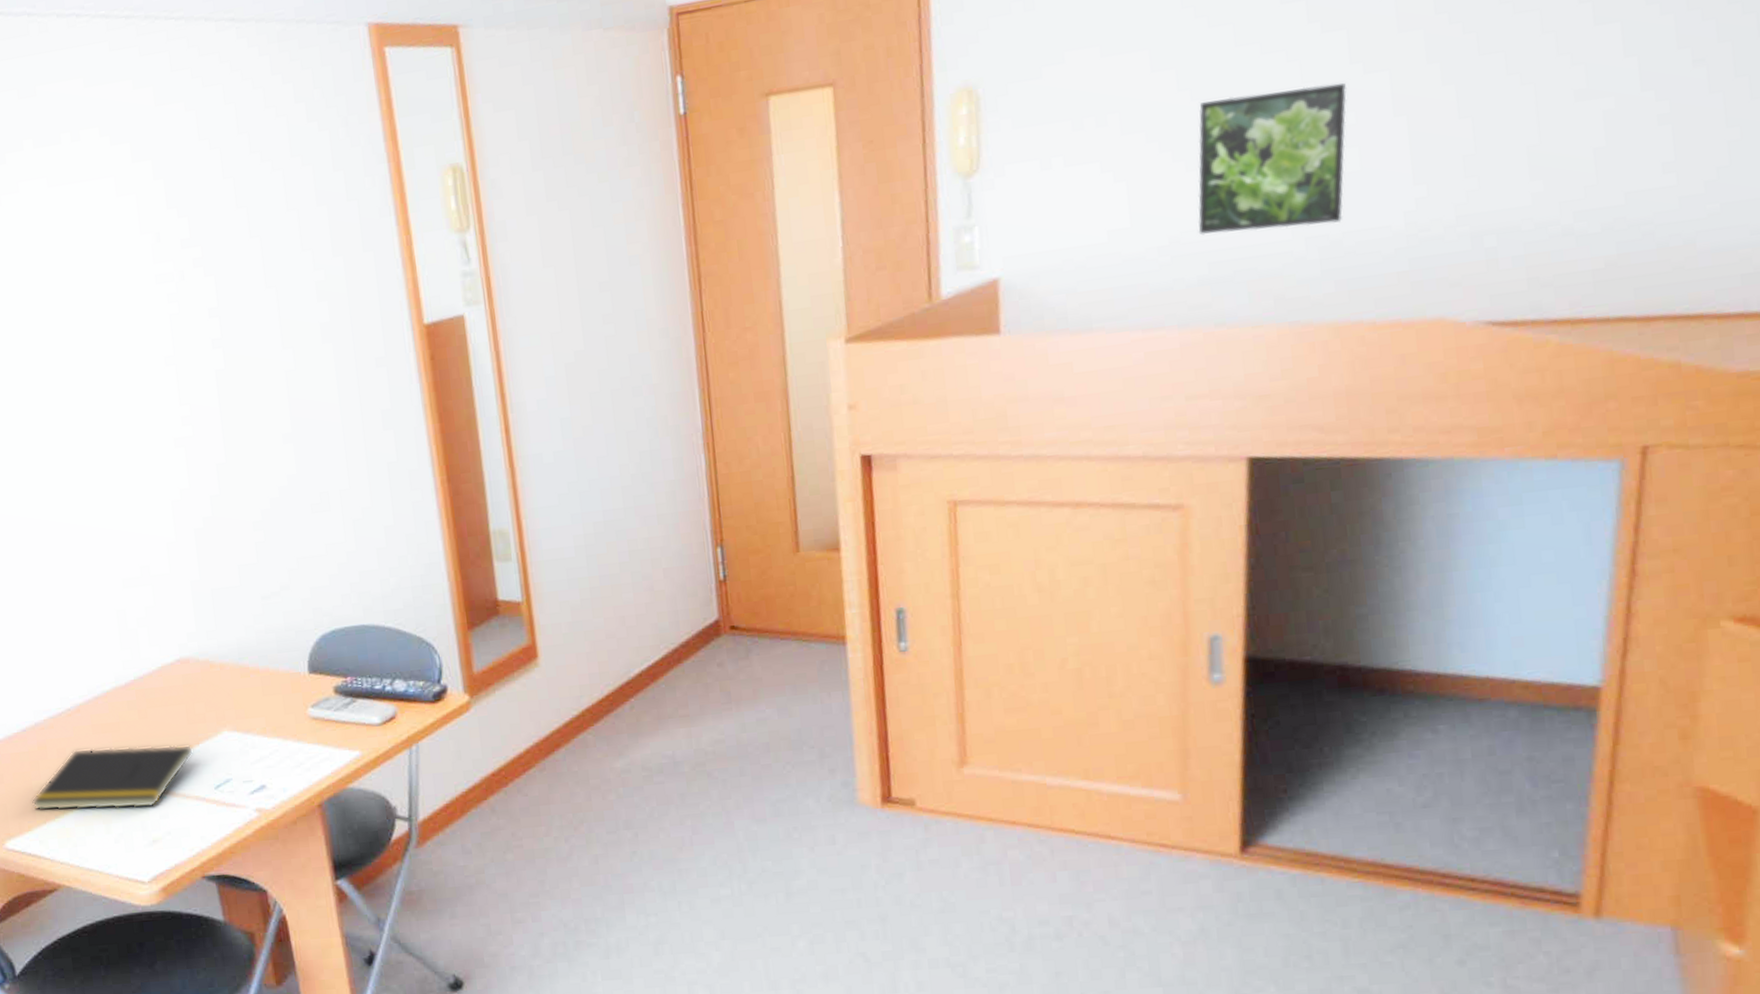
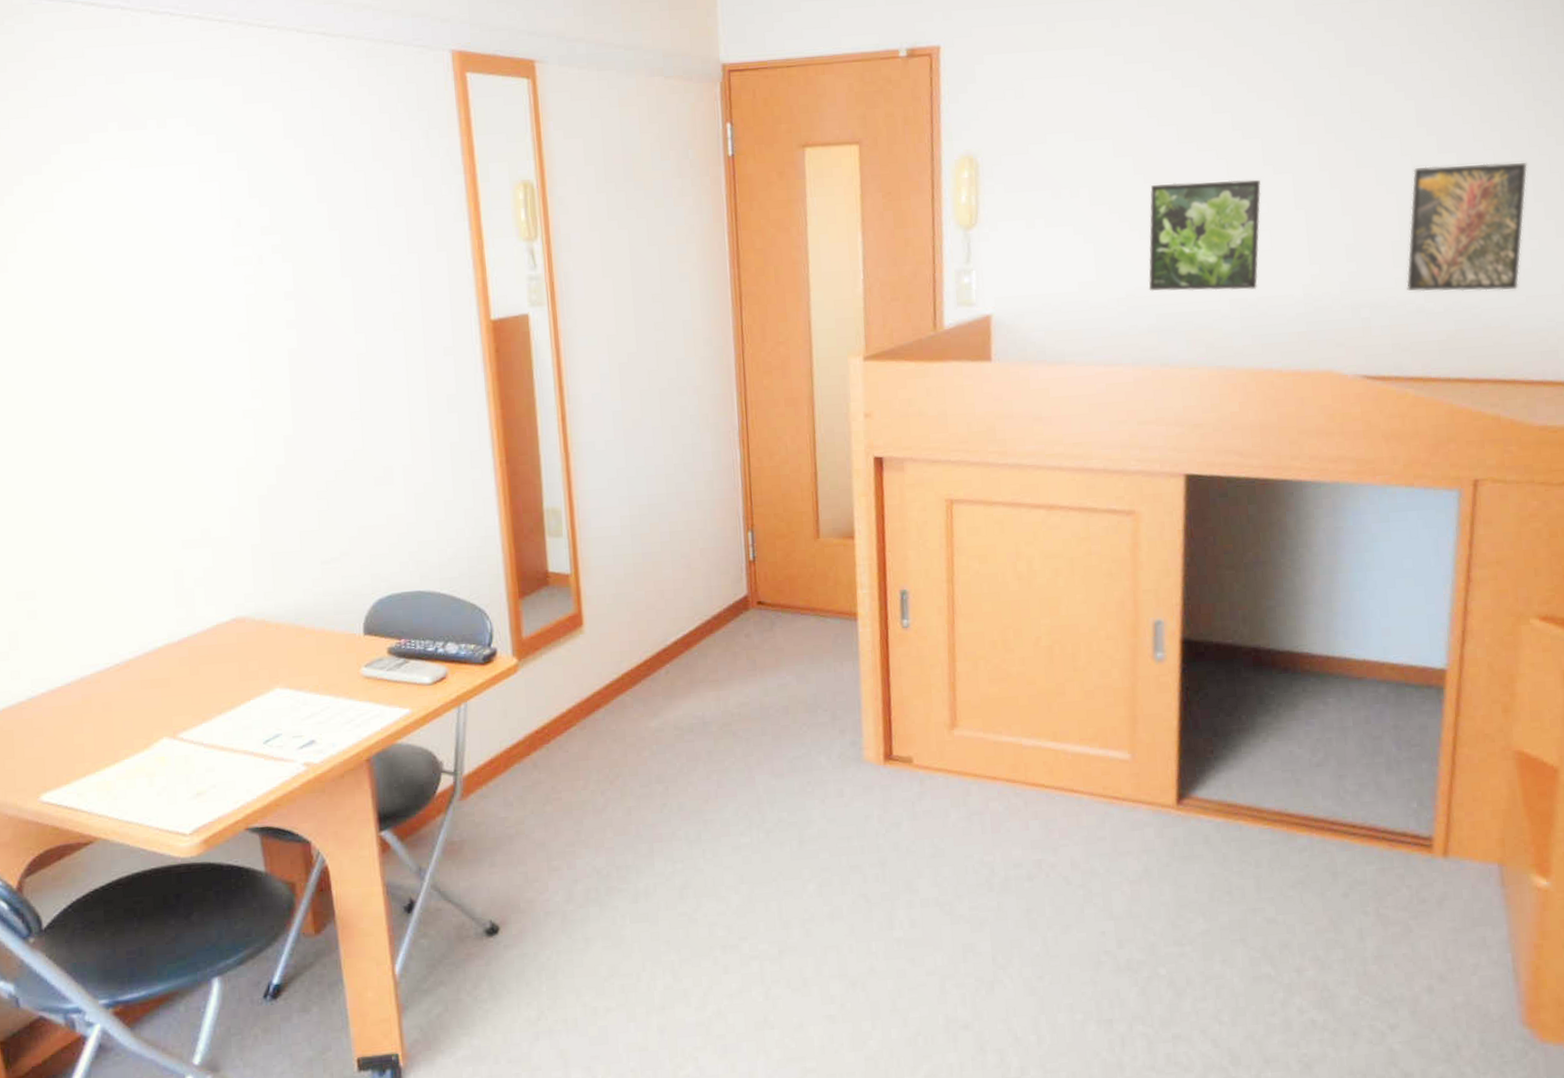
notepad: present [32,744,193,811] -> none [72,700,244,765]
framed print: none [1548,26,1726,209] -> present [1406,162,1528,292]

